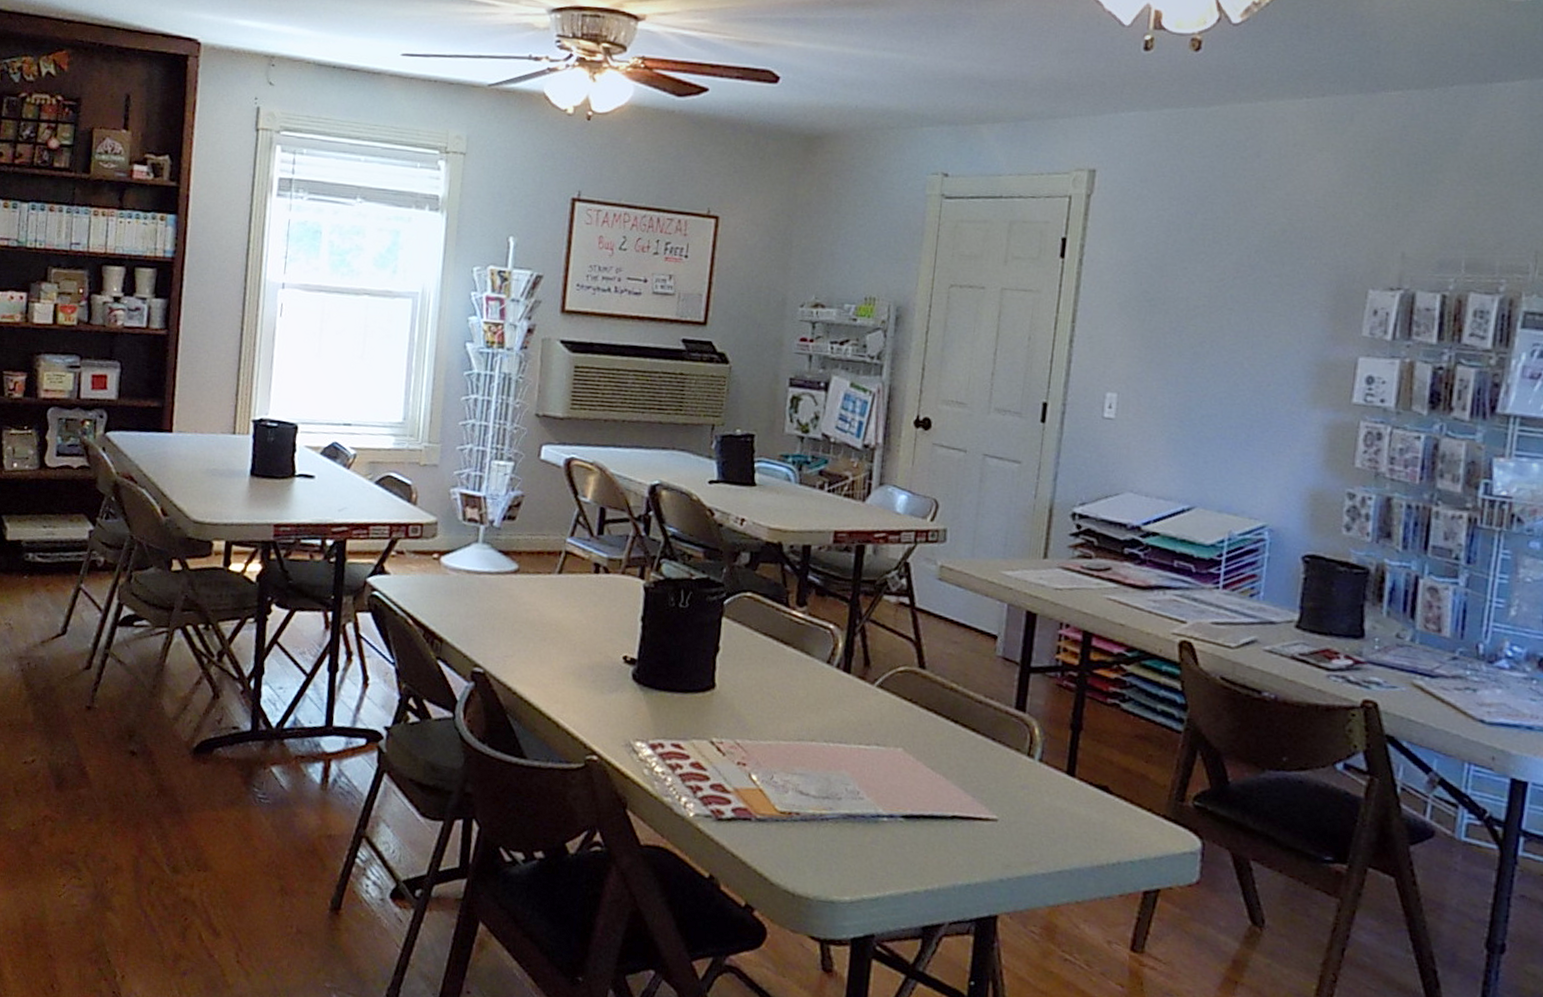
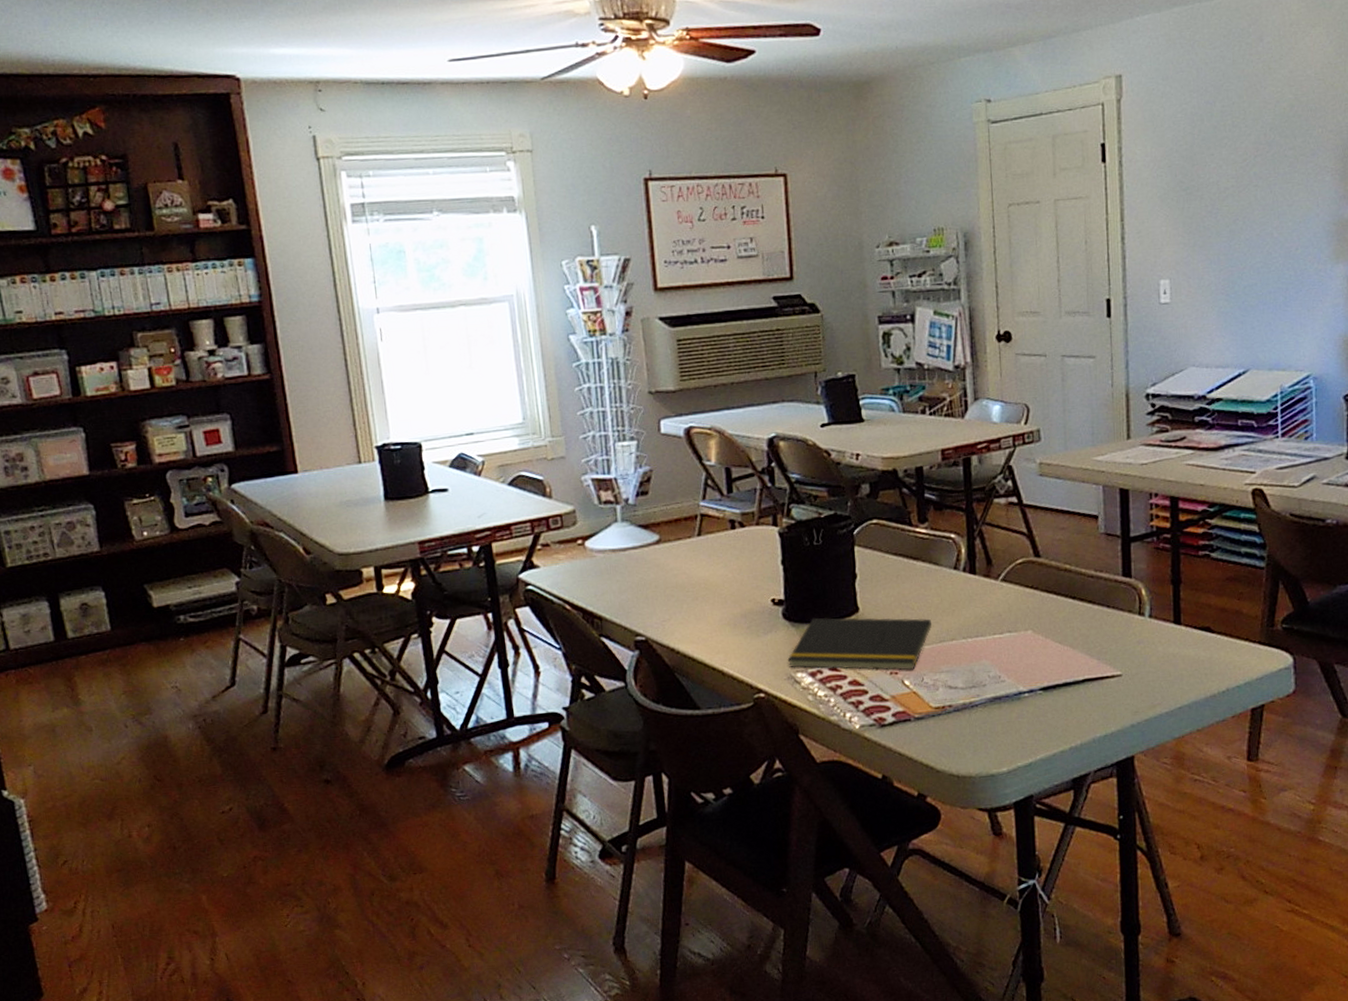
notepad: none [629,685,792,765] -> present [787,617,931,671]

